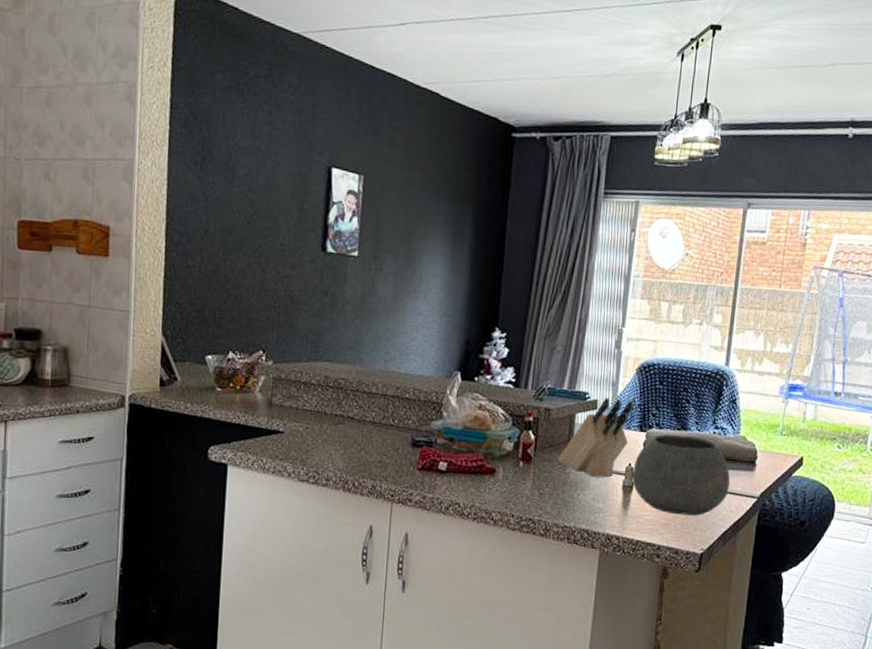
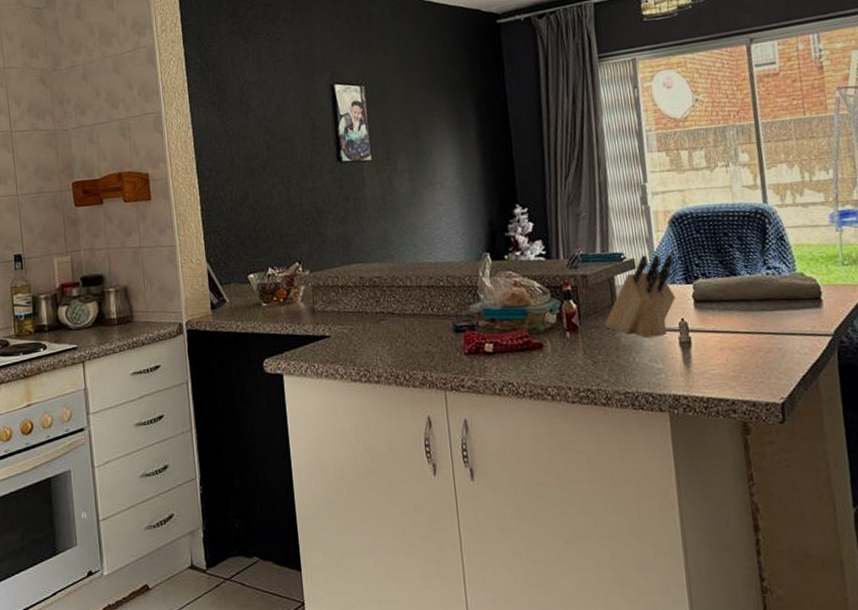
bowl: present [632,434,731,516] -> none [686,281,798,365]

